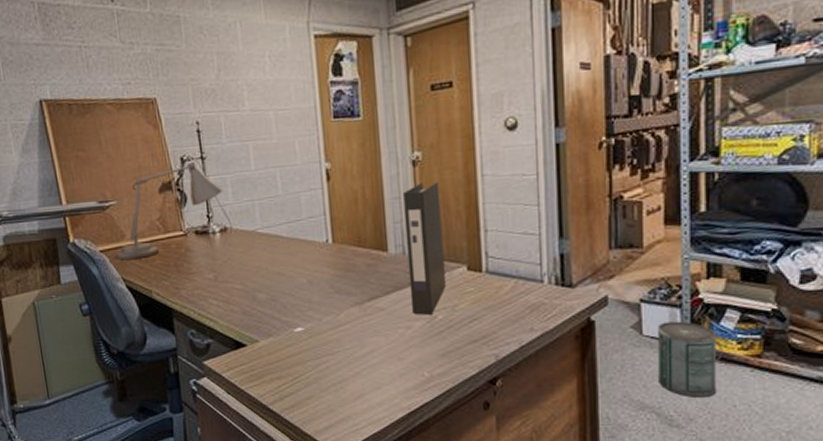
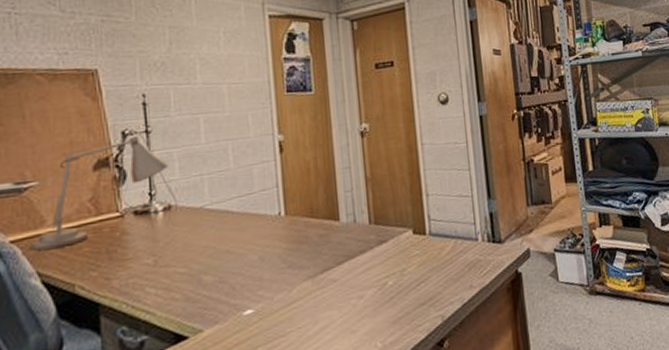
binder: present [403,182,447,315] -> none [353,151,395,283]
paint can: present [658,321,723,399] -> none [570,266,618,335]

